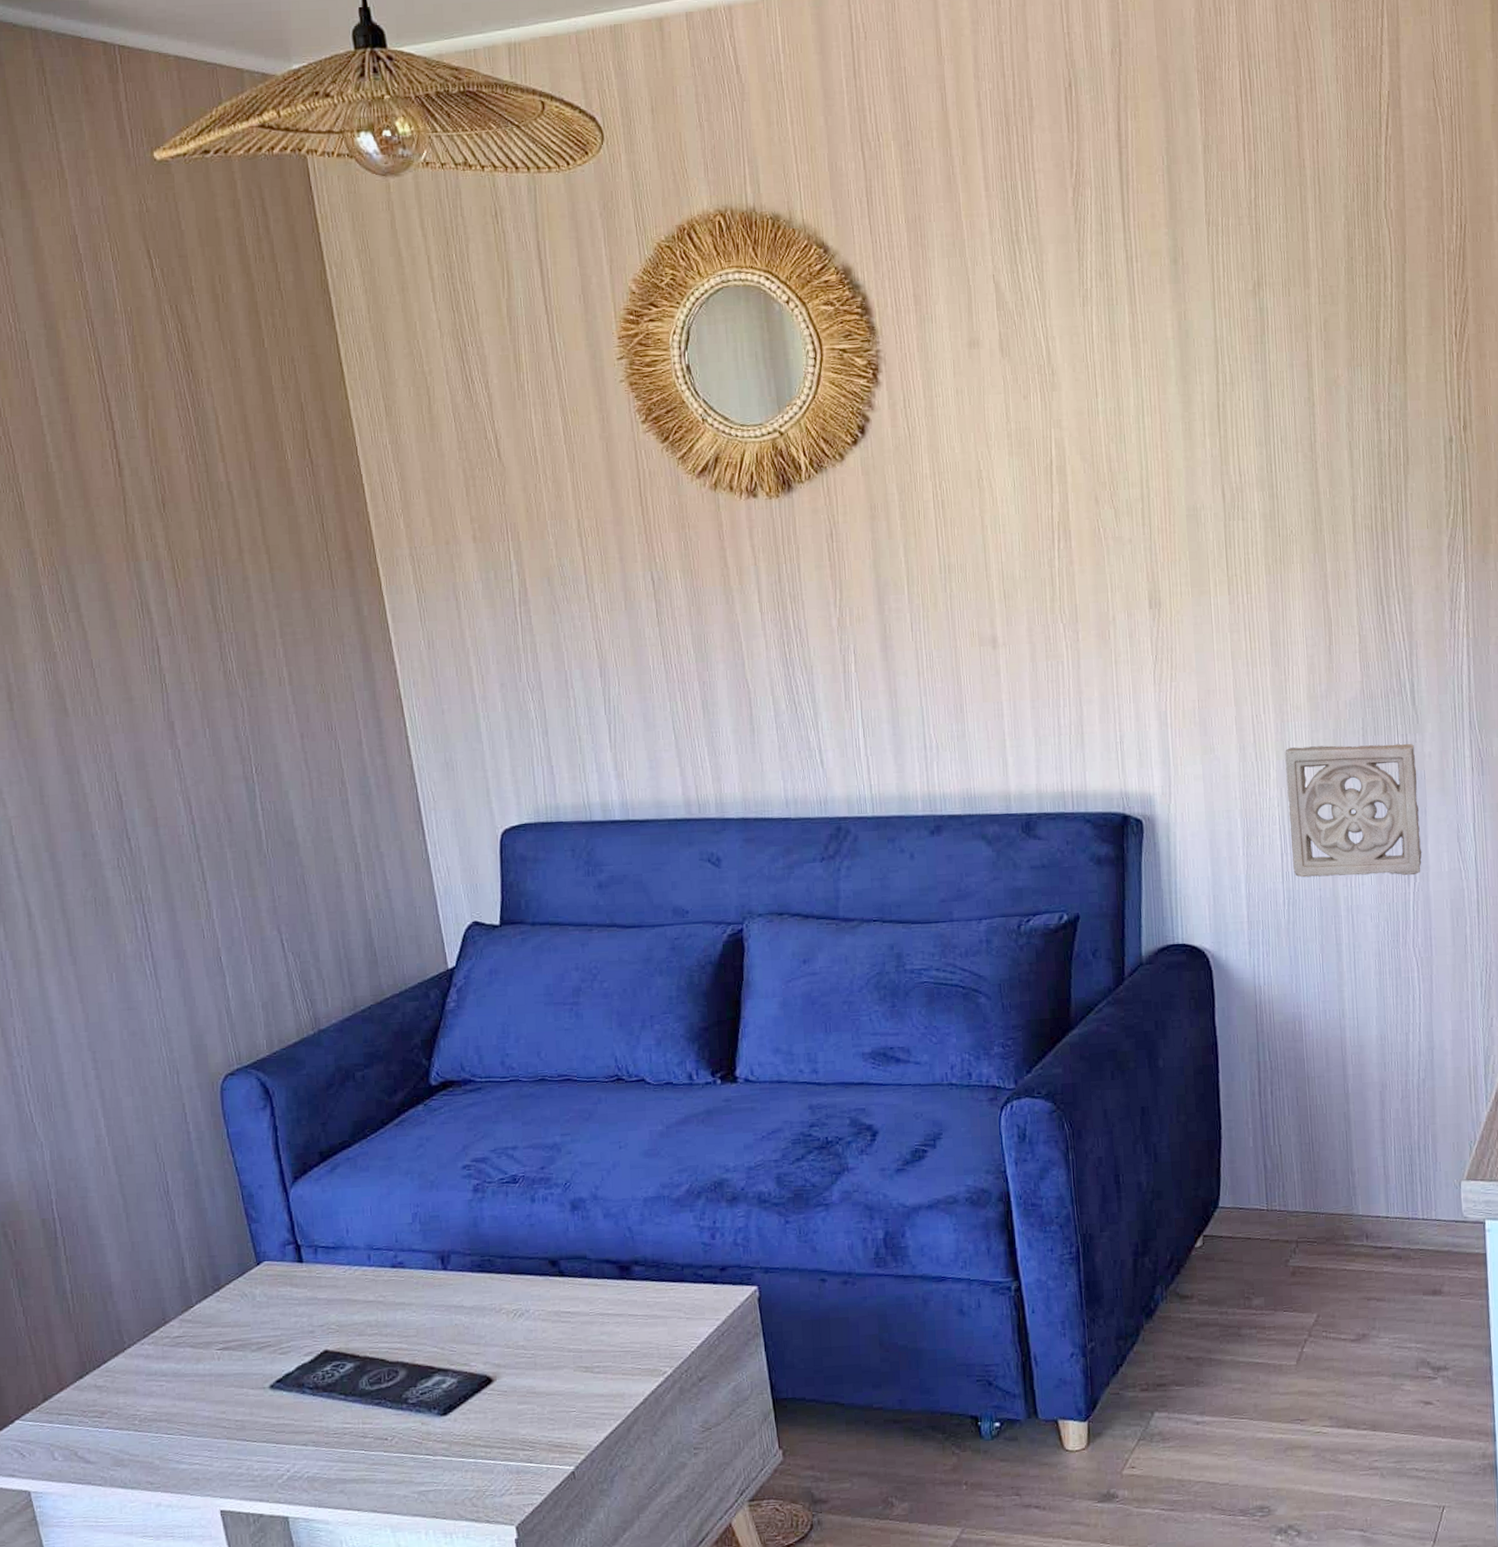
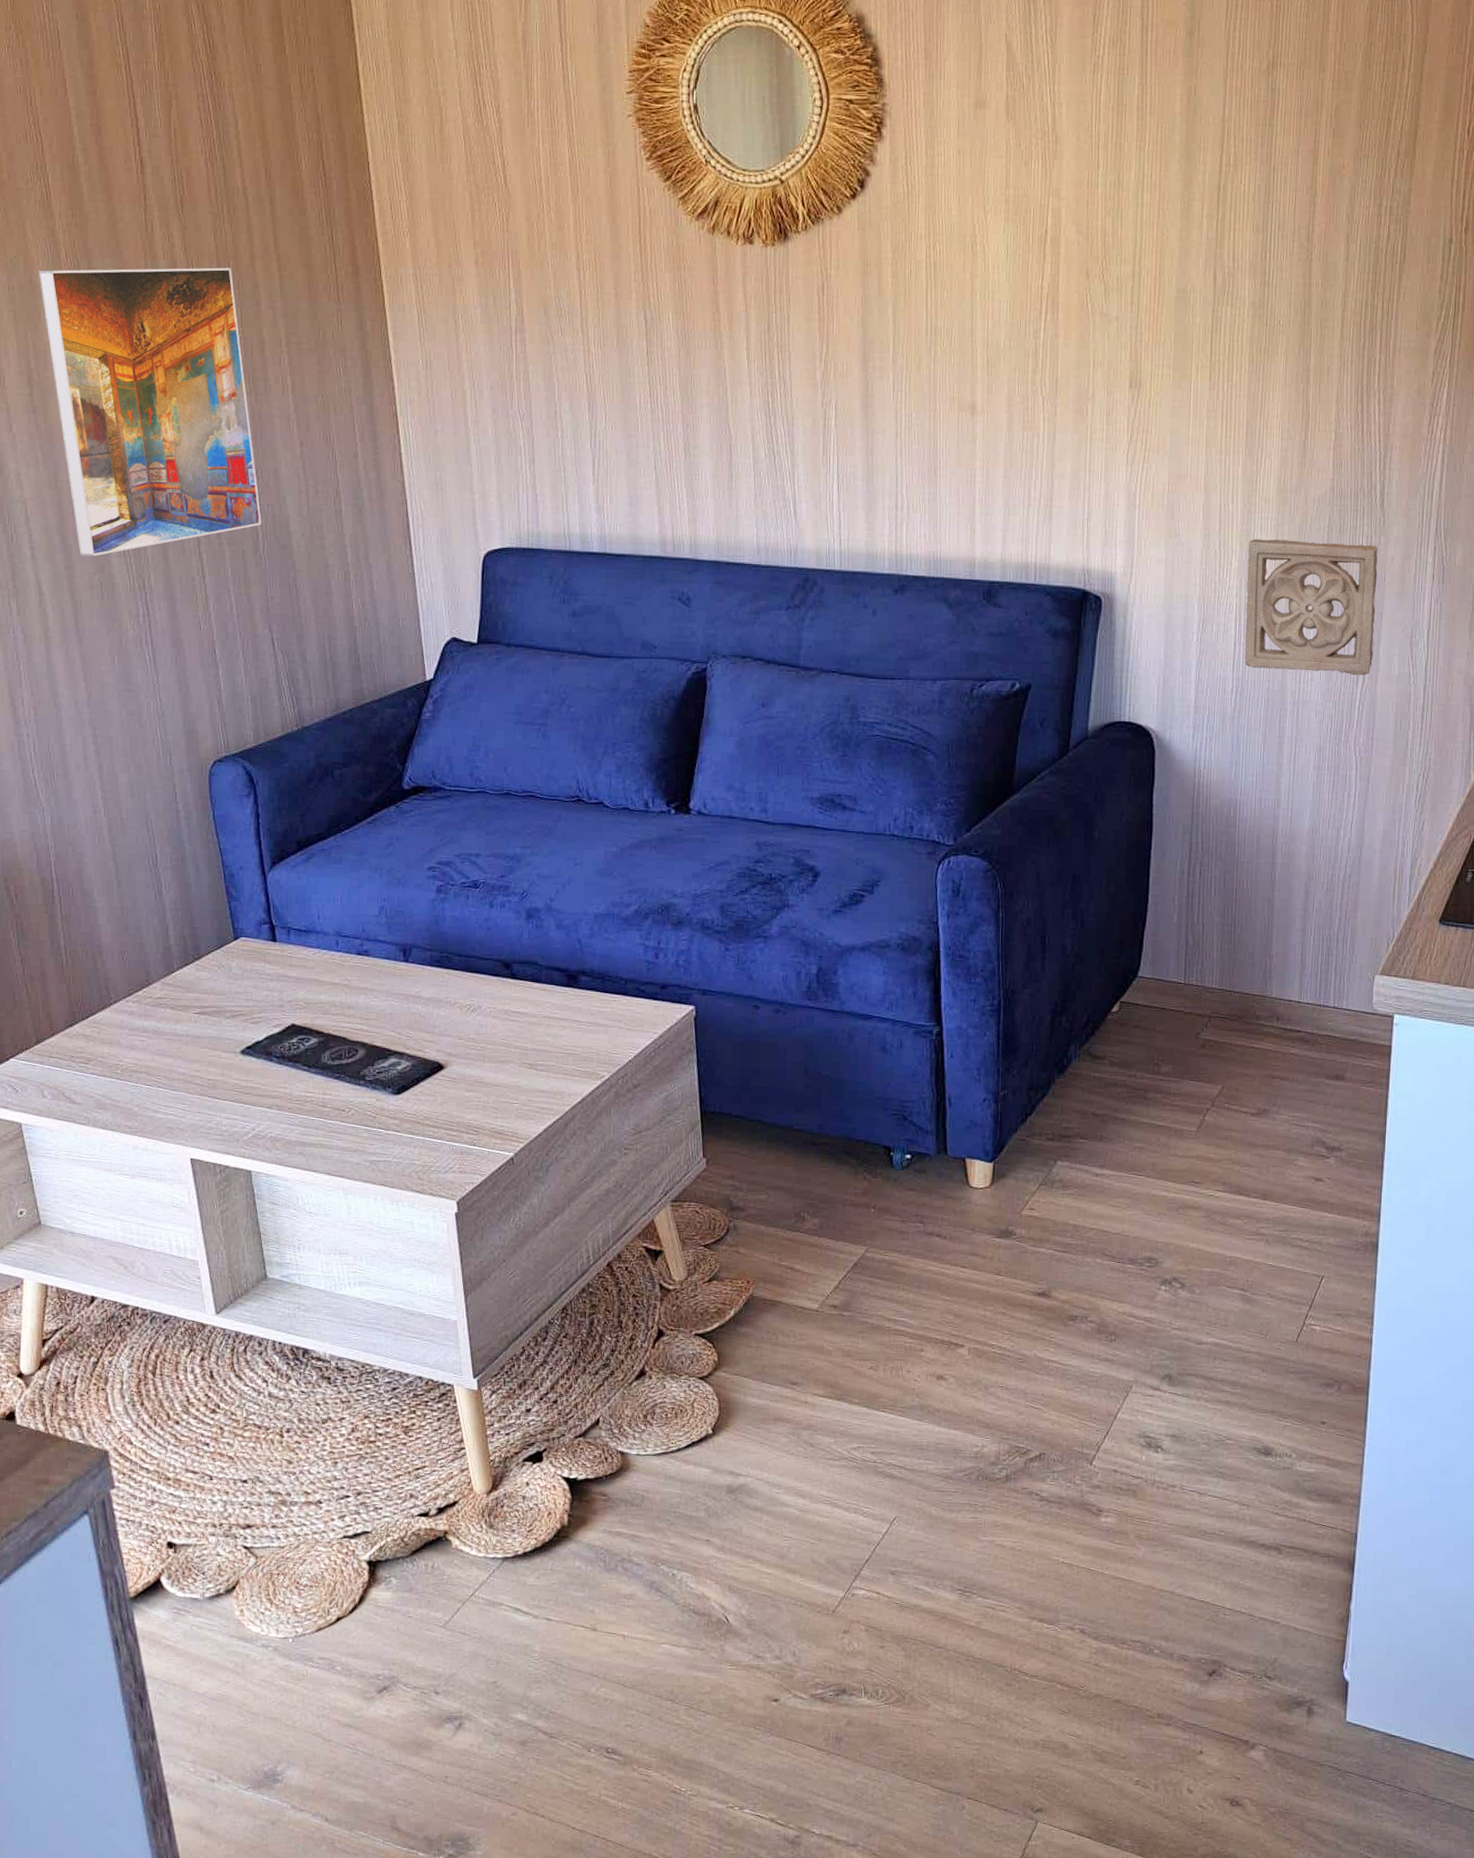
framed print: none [13,563,264,872] -> present [37,267,262,557]

